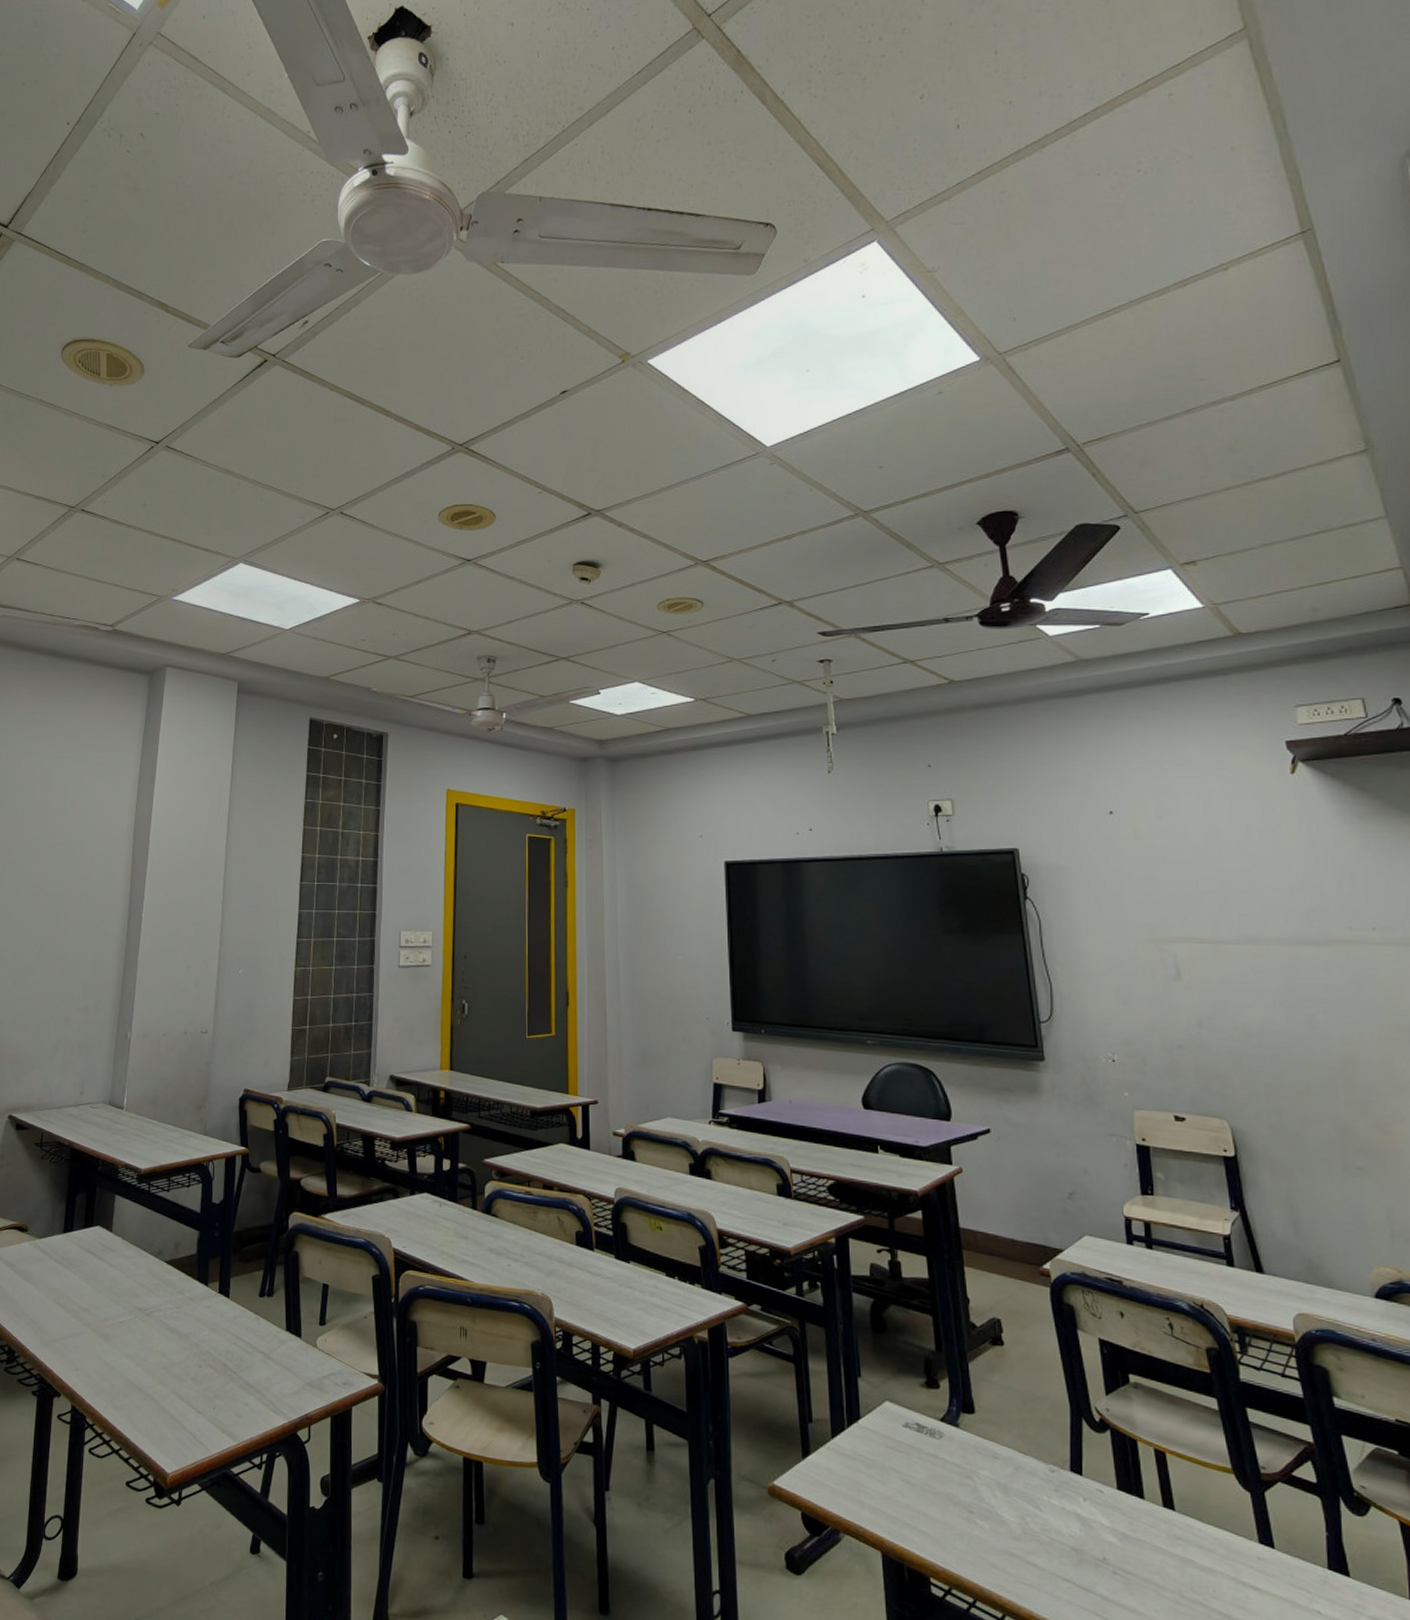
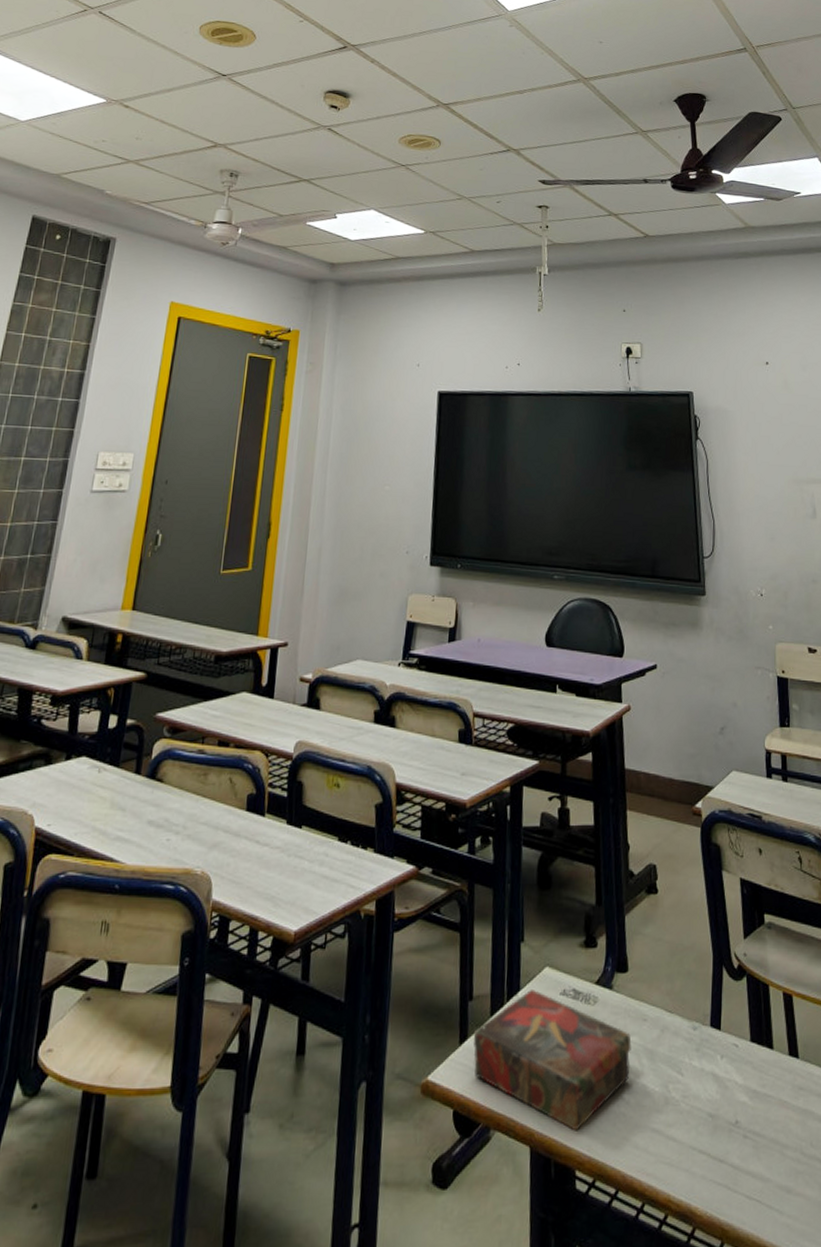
book: none [815,1419,983,1545] -> present [473,990,632,1131]

